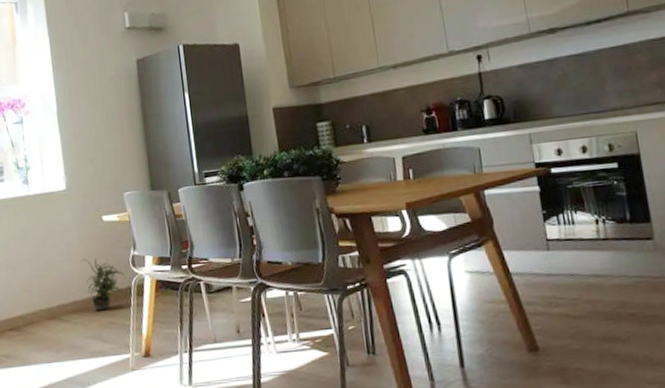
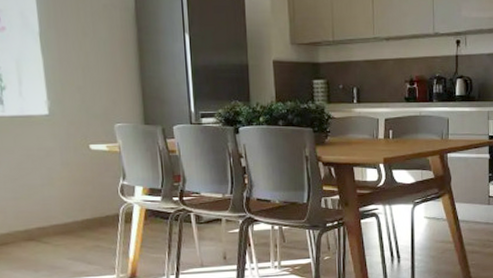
potted plant: present [81,258,126,311] -> none [64,185,114,235]

